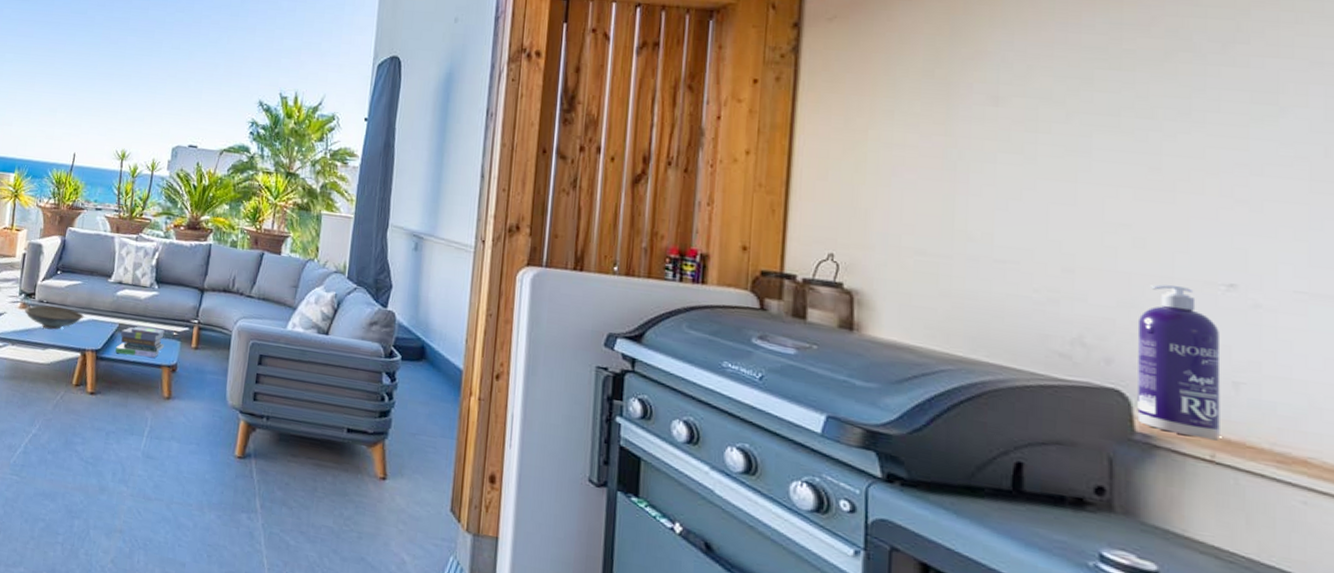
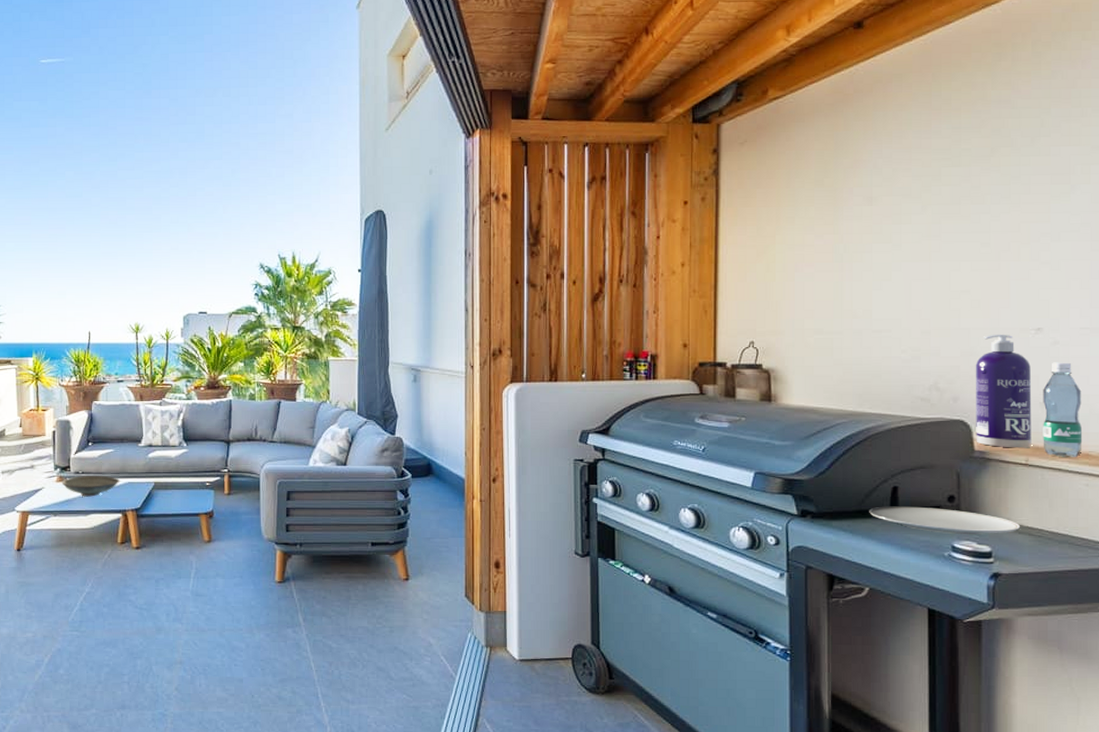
books: present [115,326,165,358] -> none [154,482,199,509]
plate: none [981,485,1203,550] -> present [869,506,1021,534]
bottle: none [1237,331,1298,464] -> present [1043,362,1083,458]

